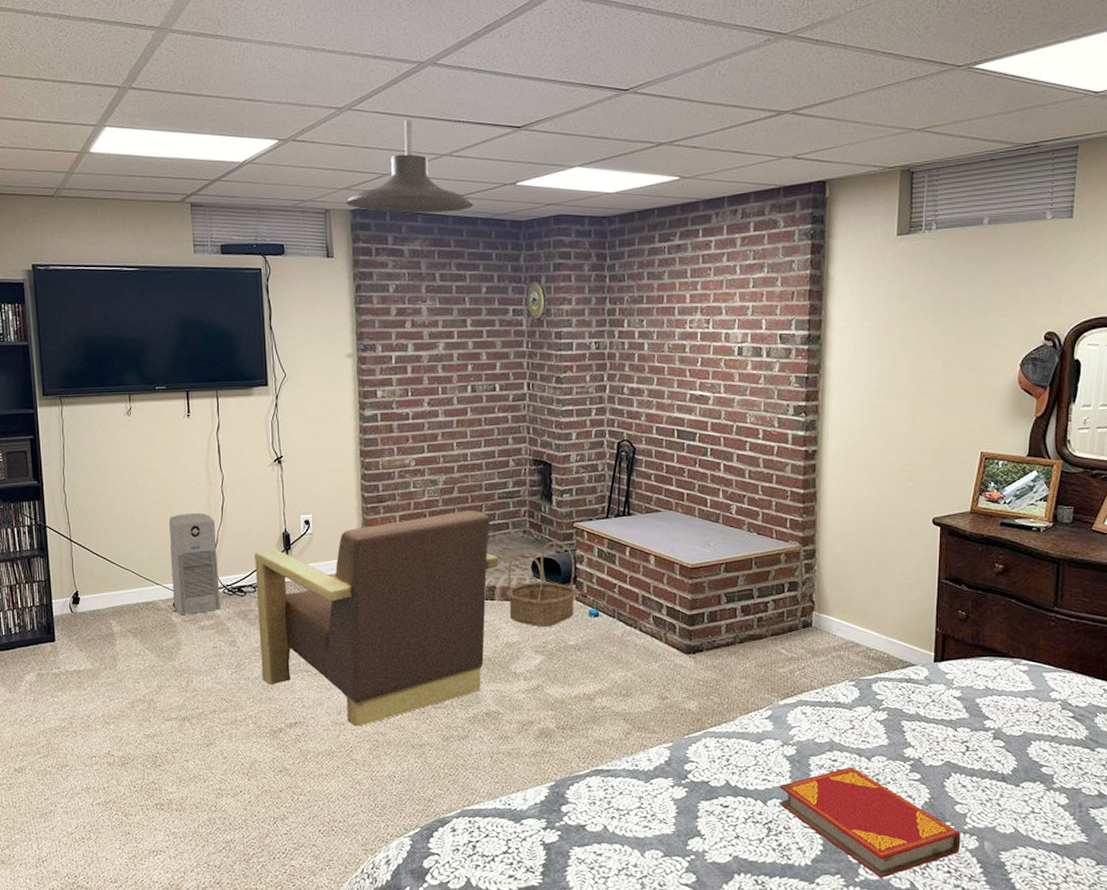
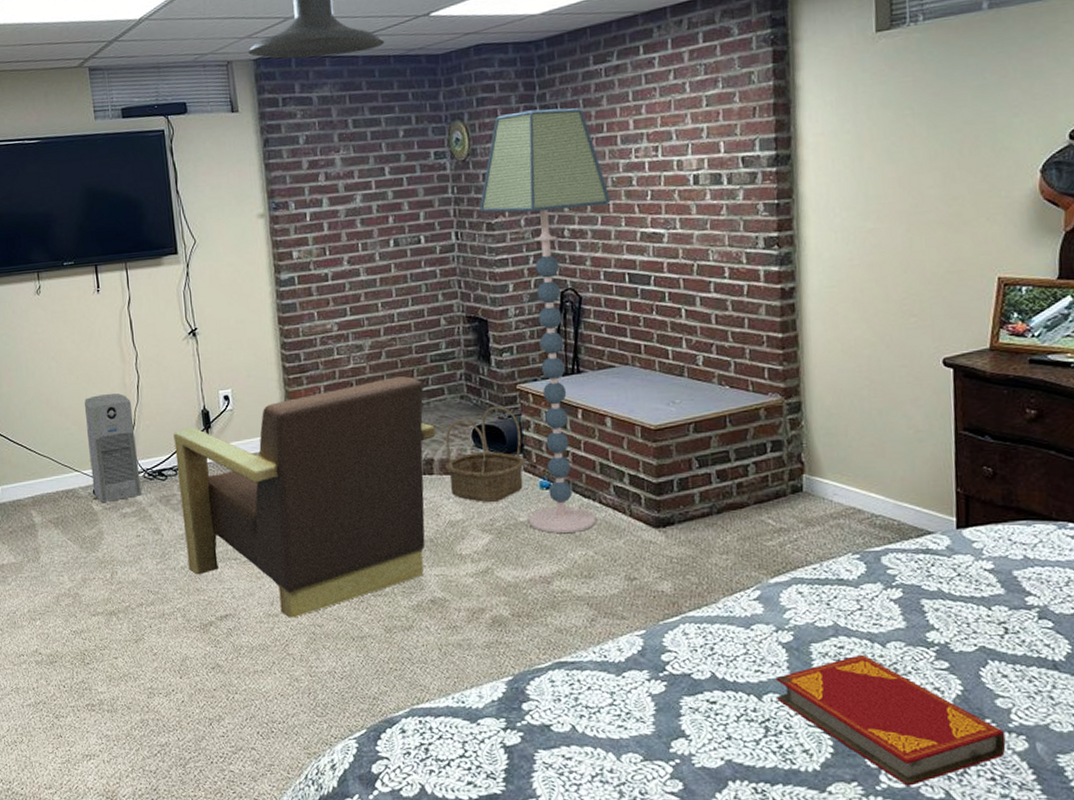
floor lamp: none [550,278,666,657] -> present [479,108,611,534]

